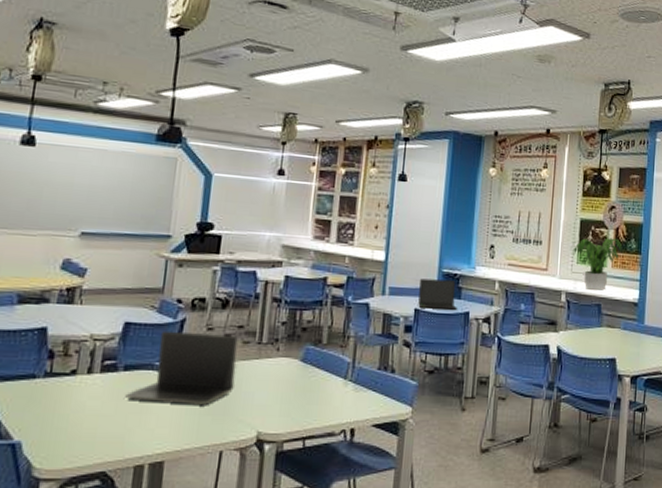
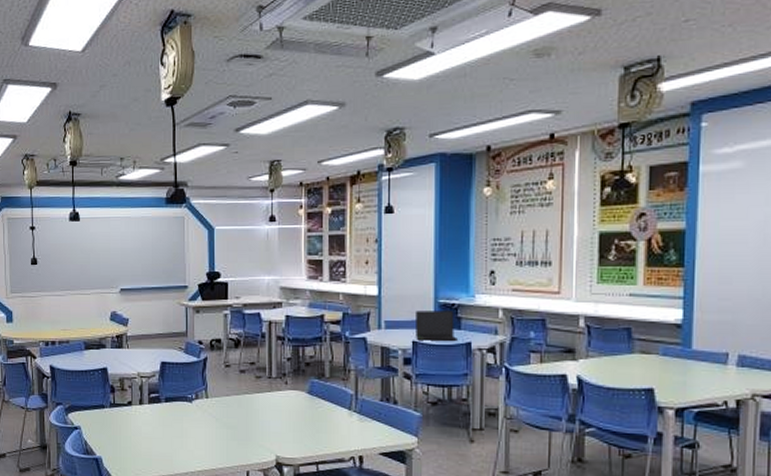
laptop computer: present [125,330,238,405] -> none [169,368,252,431]
potted plant: present [570,238,623,290] -> none [587,251,658,312]

